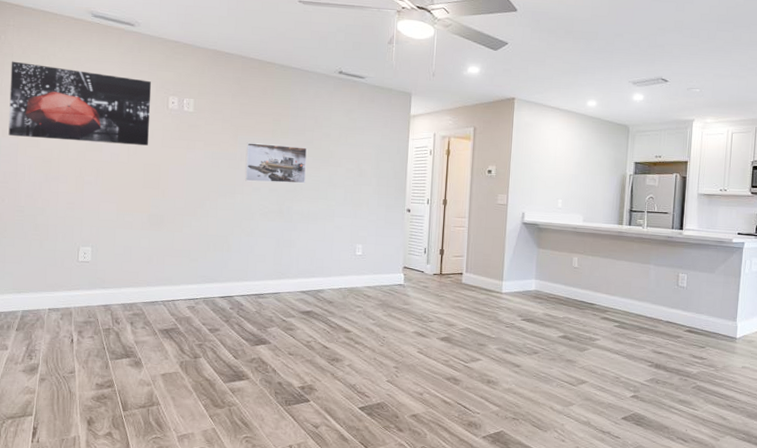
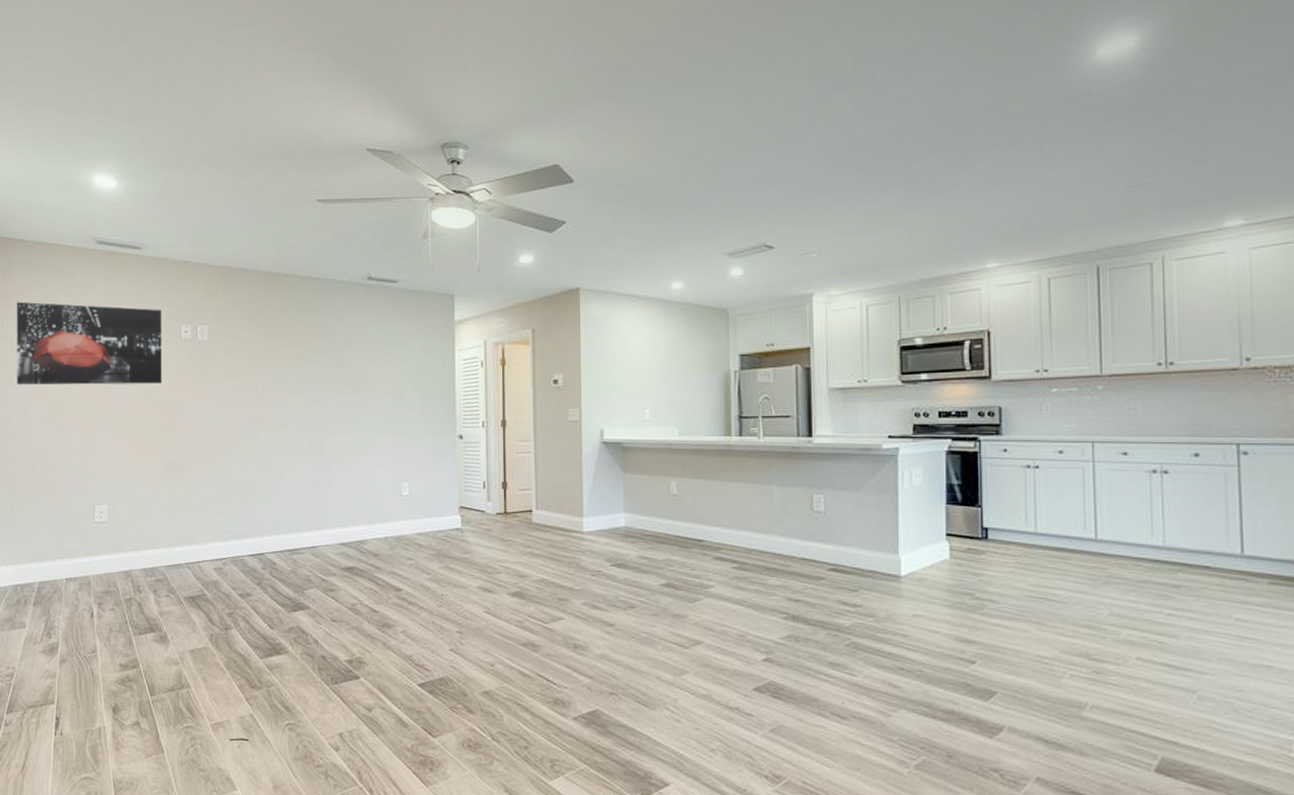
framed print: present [245,143,307,184] -> none [269,370,337,416]

